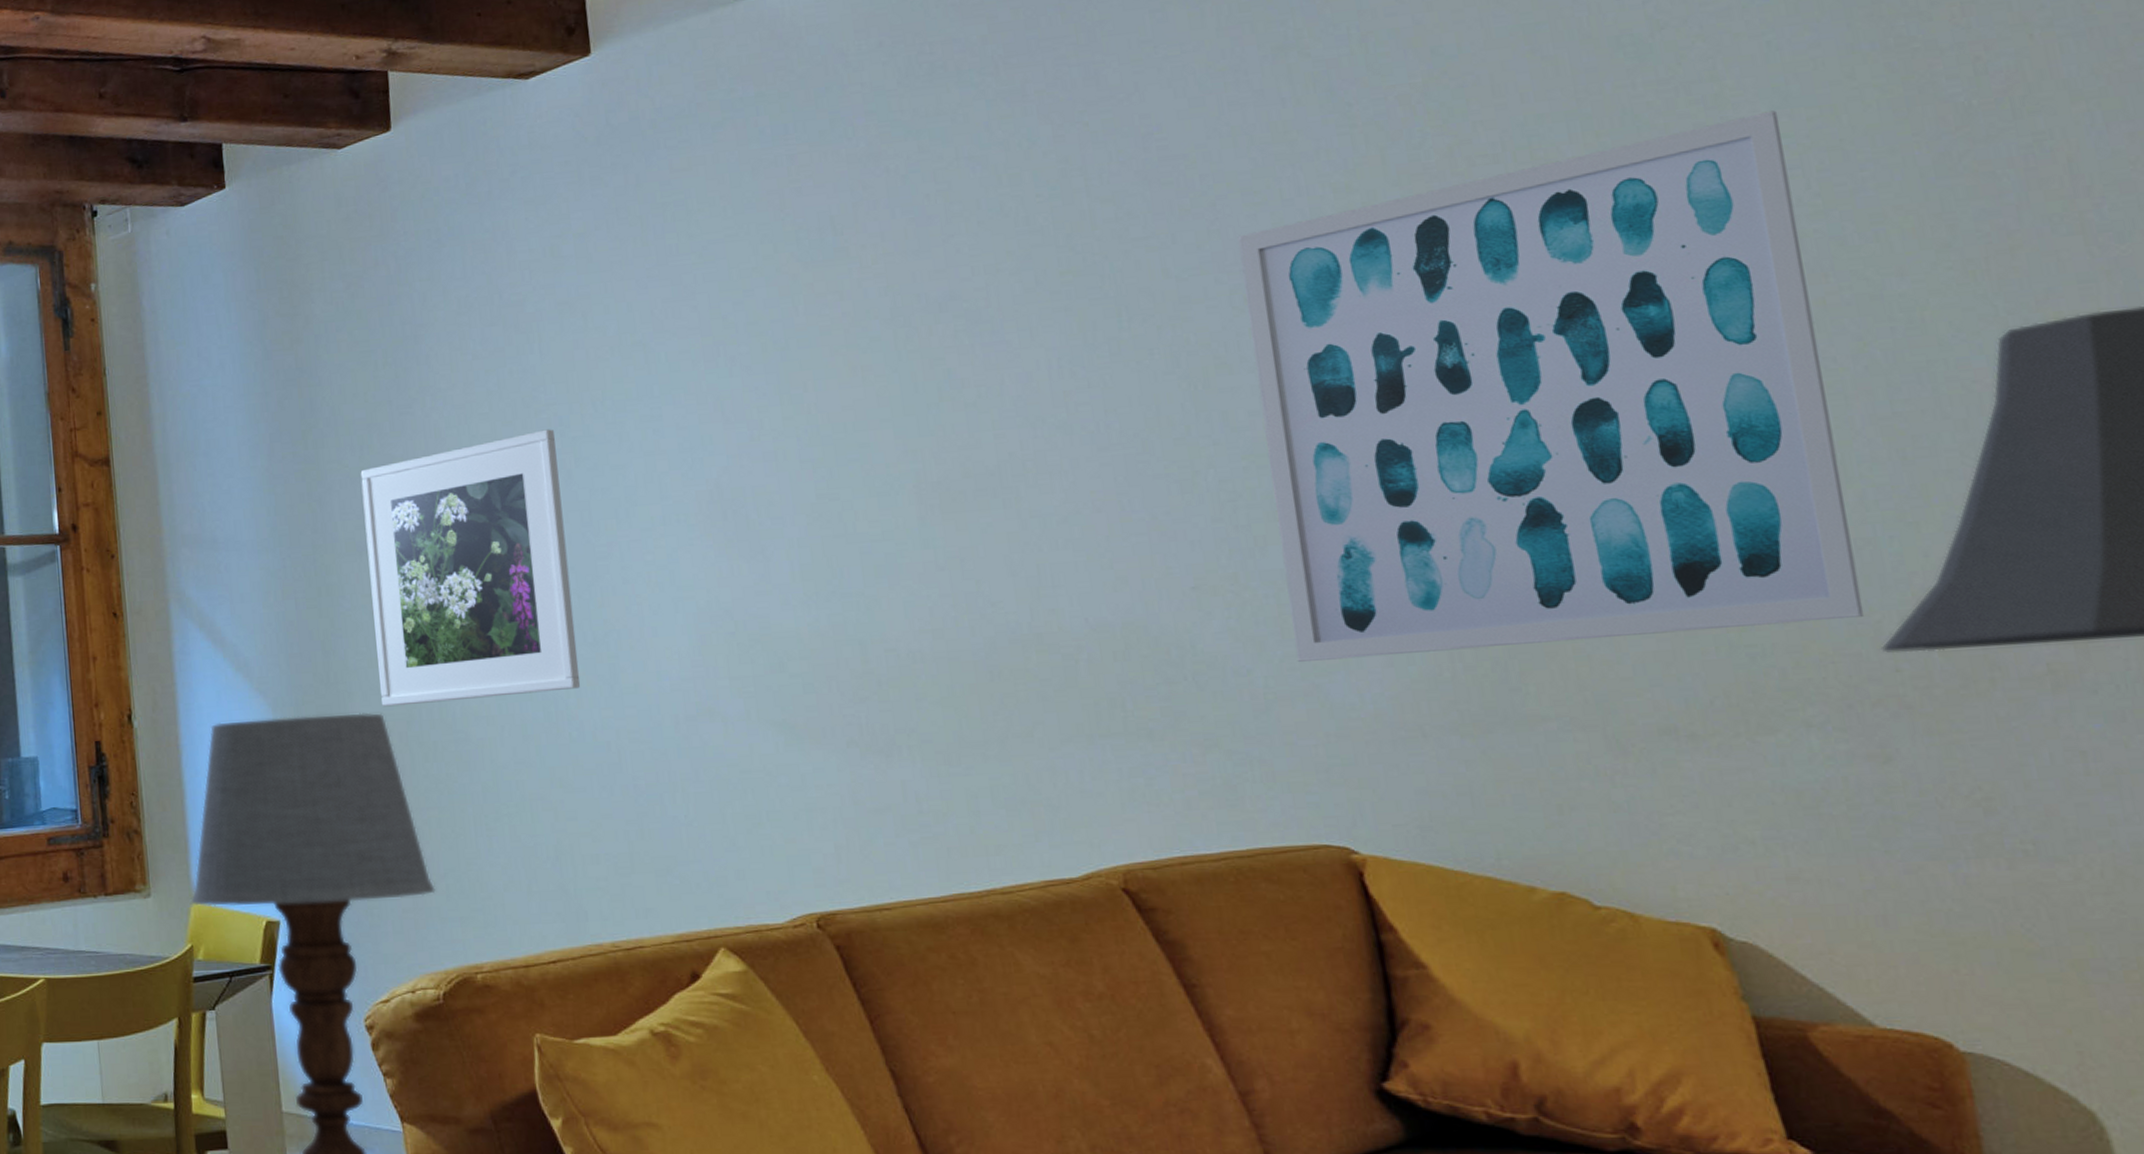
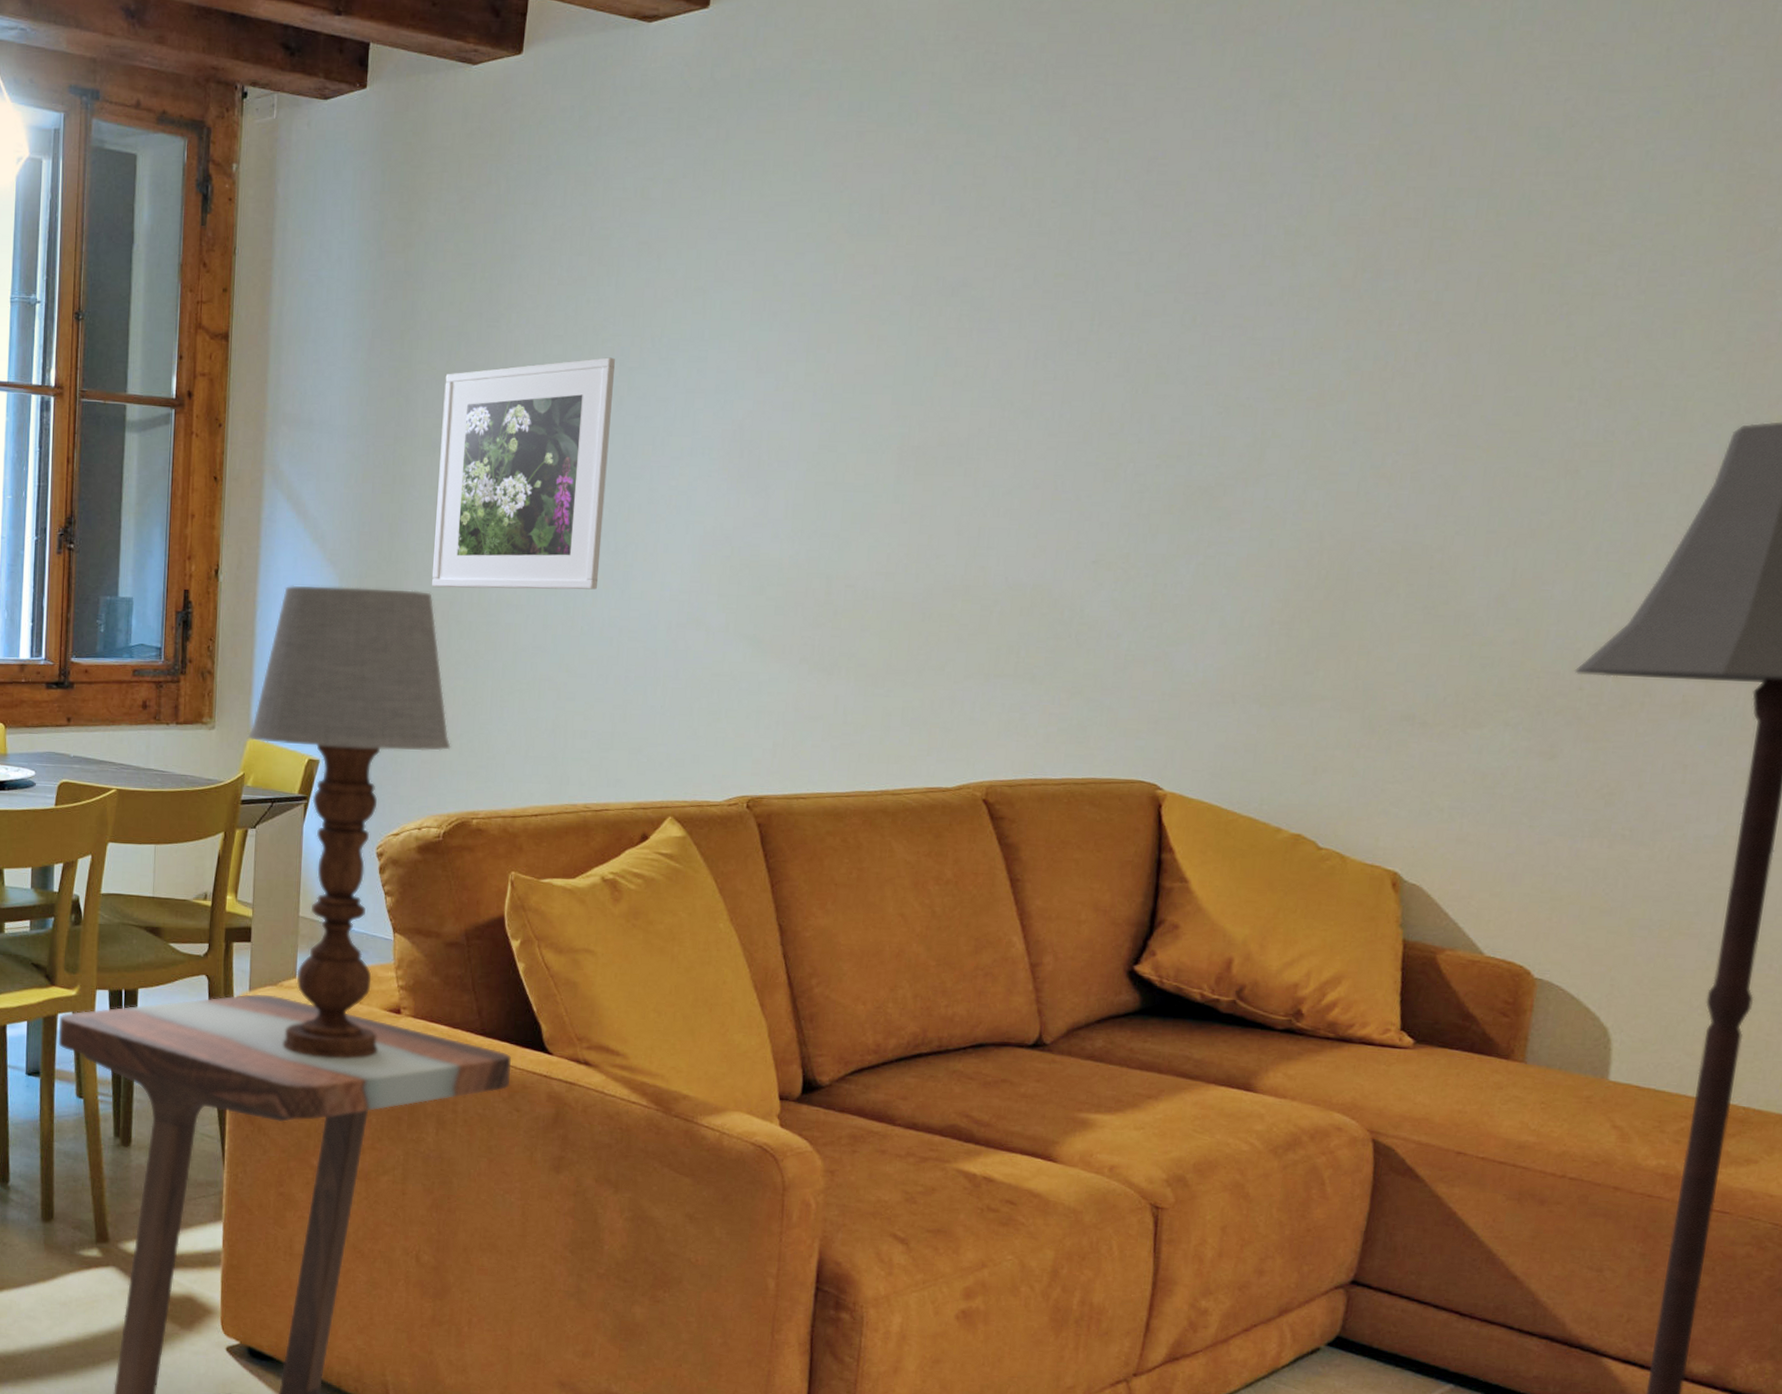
wall art: present [1237,110,1865,662] -> none [1156,213,1636,644]

